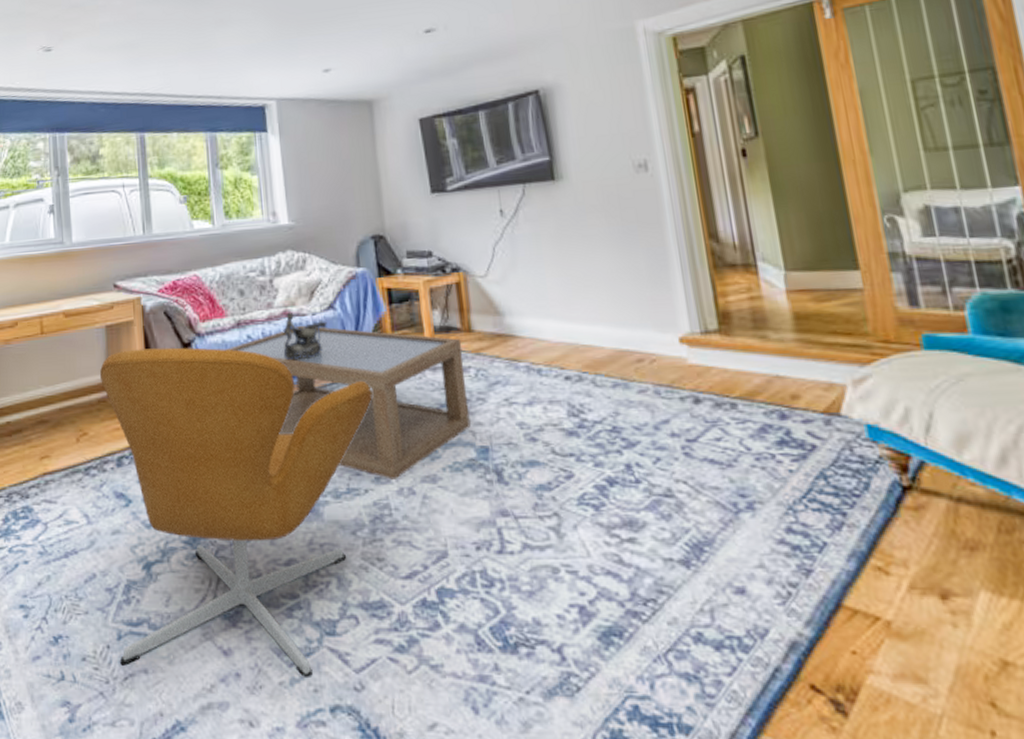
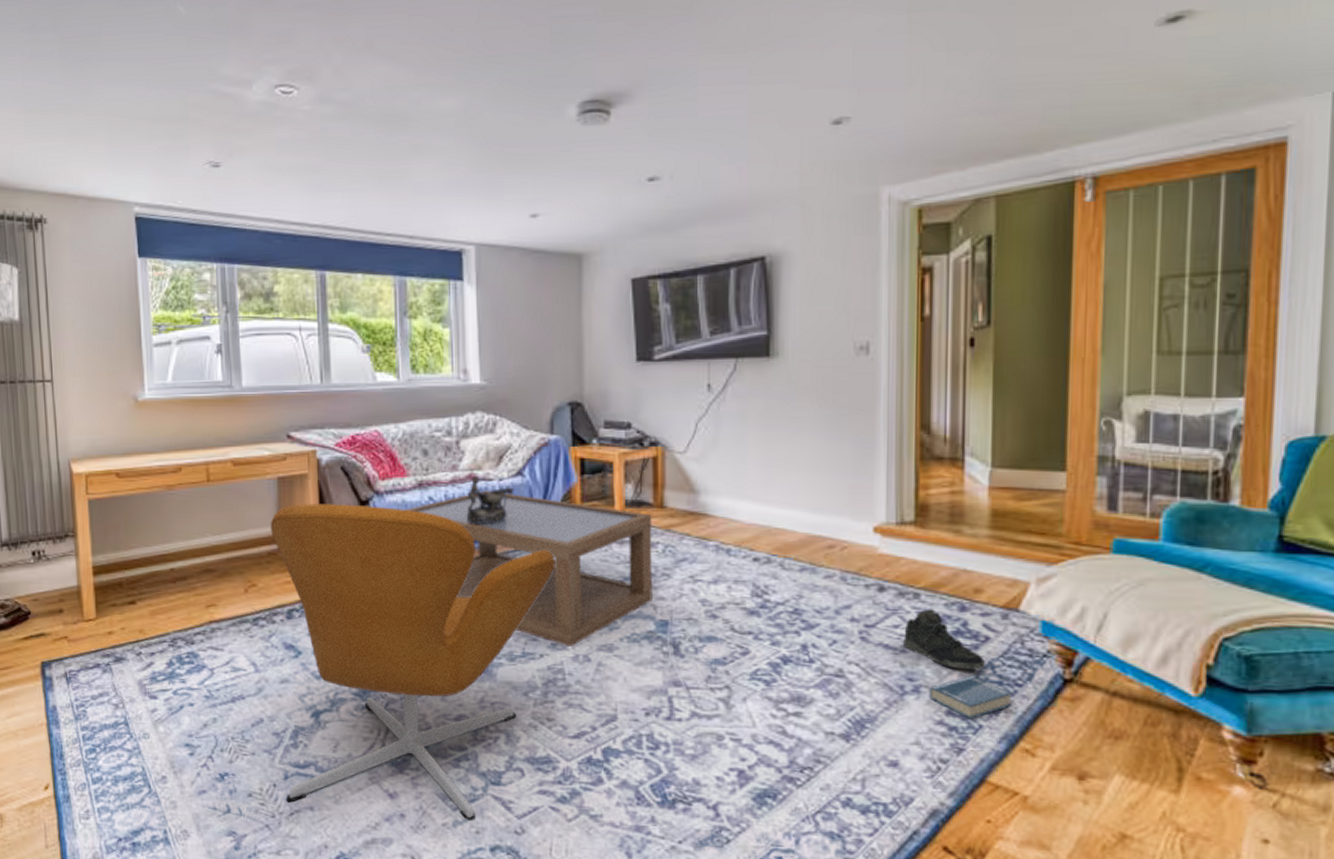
sneaker: none [727,418,817,482] -> present [904,609,985,671]
hardback book: none [763,487,854,537] -> present [929,675,1012,720]

